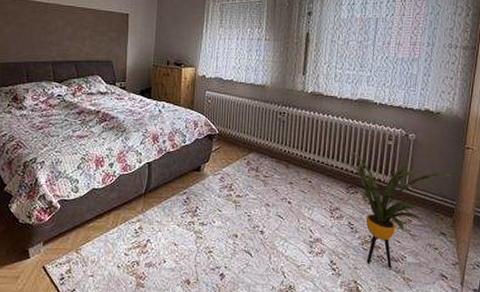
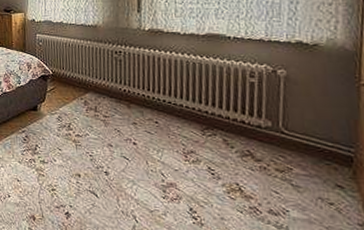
house plant: present [340,150,459,268] -> none [190,89,356,222]

